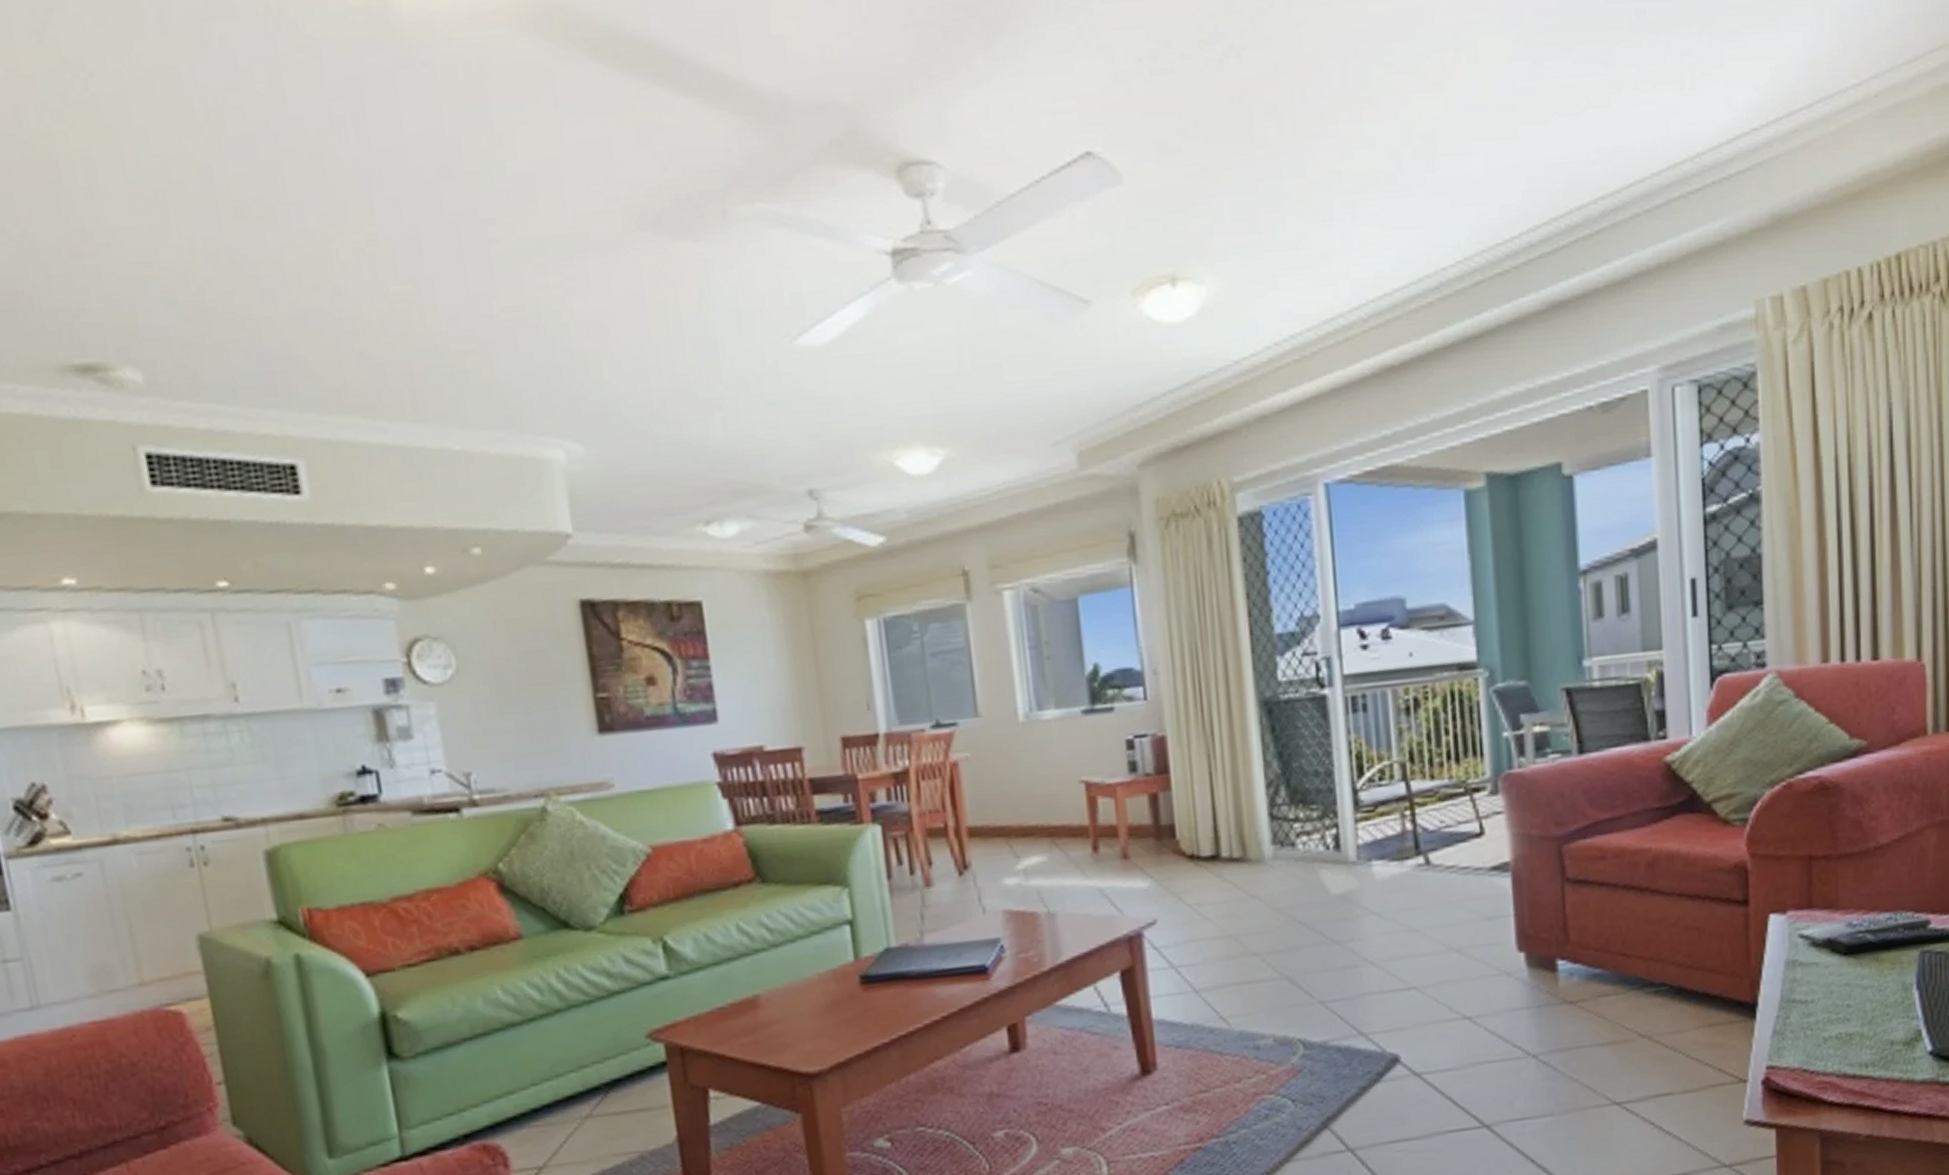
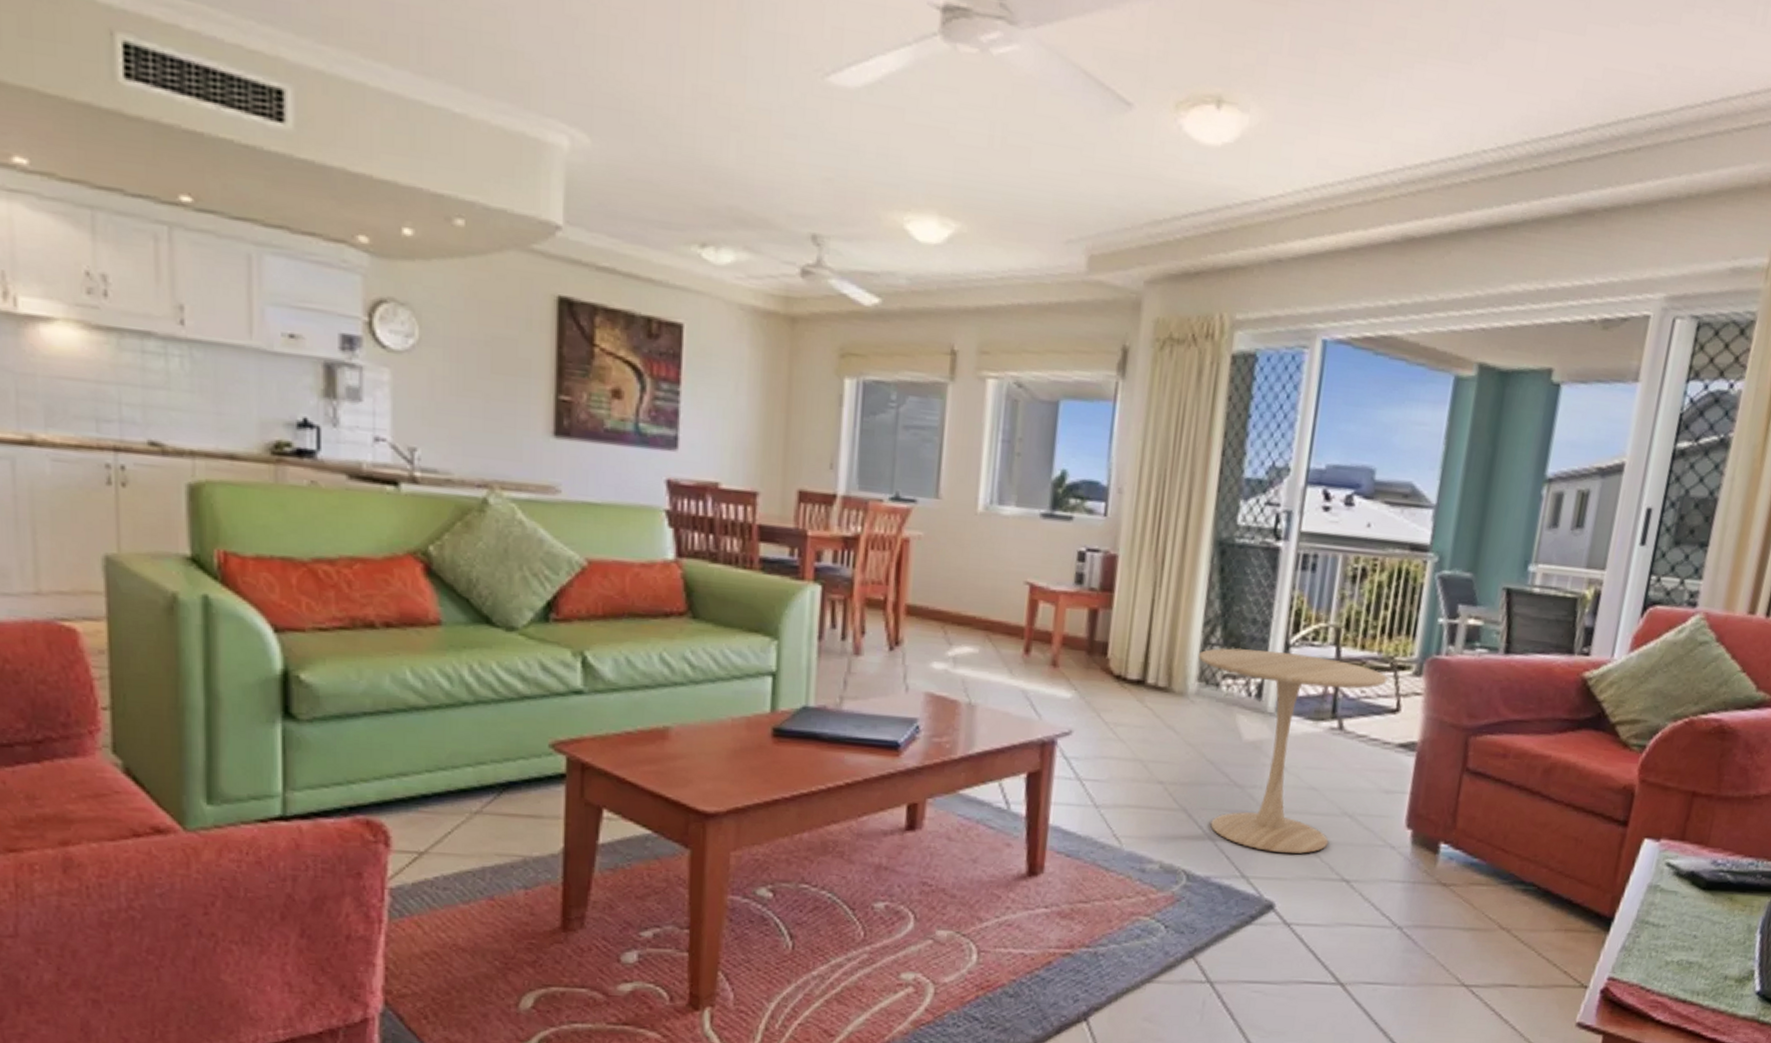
side table: none [1268,795,1464,1004] -> present [1199,647,1388,854]

